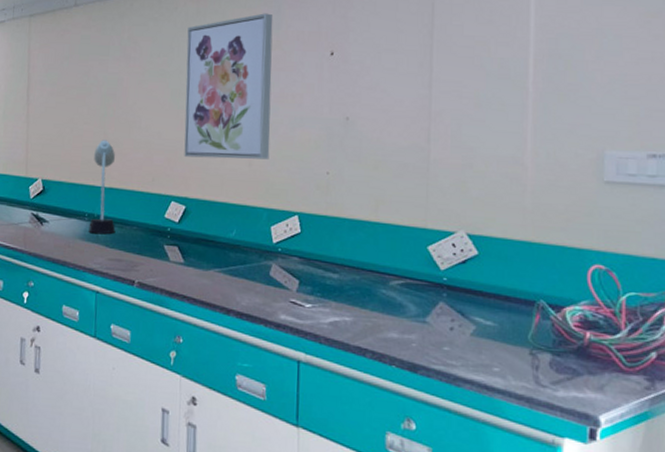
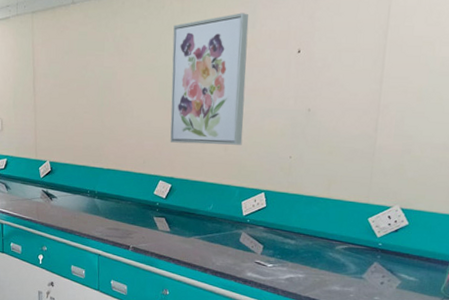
desk lamp: present [88,140,116,235] -> none [91,127,113,208]

